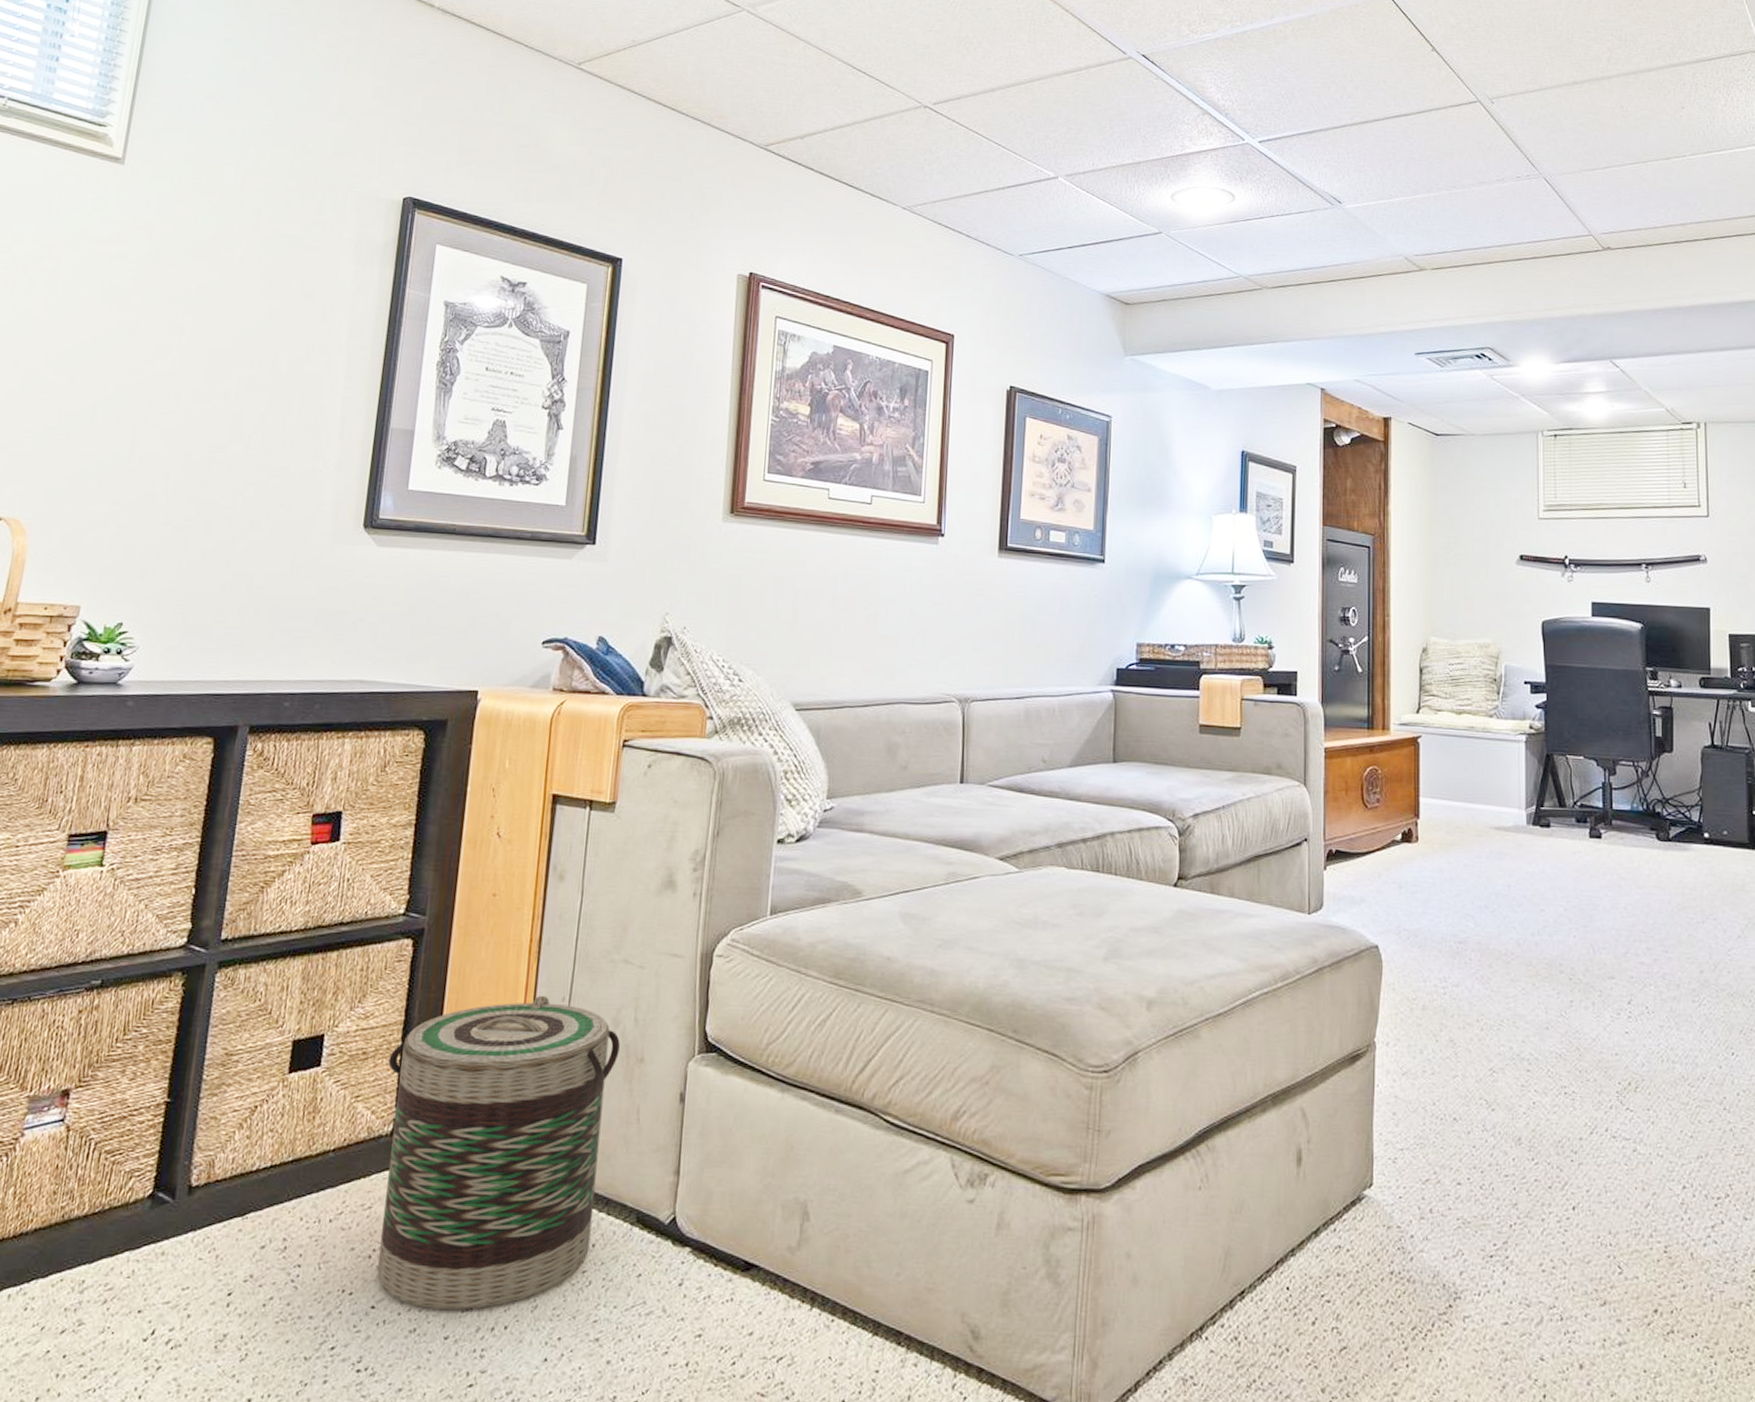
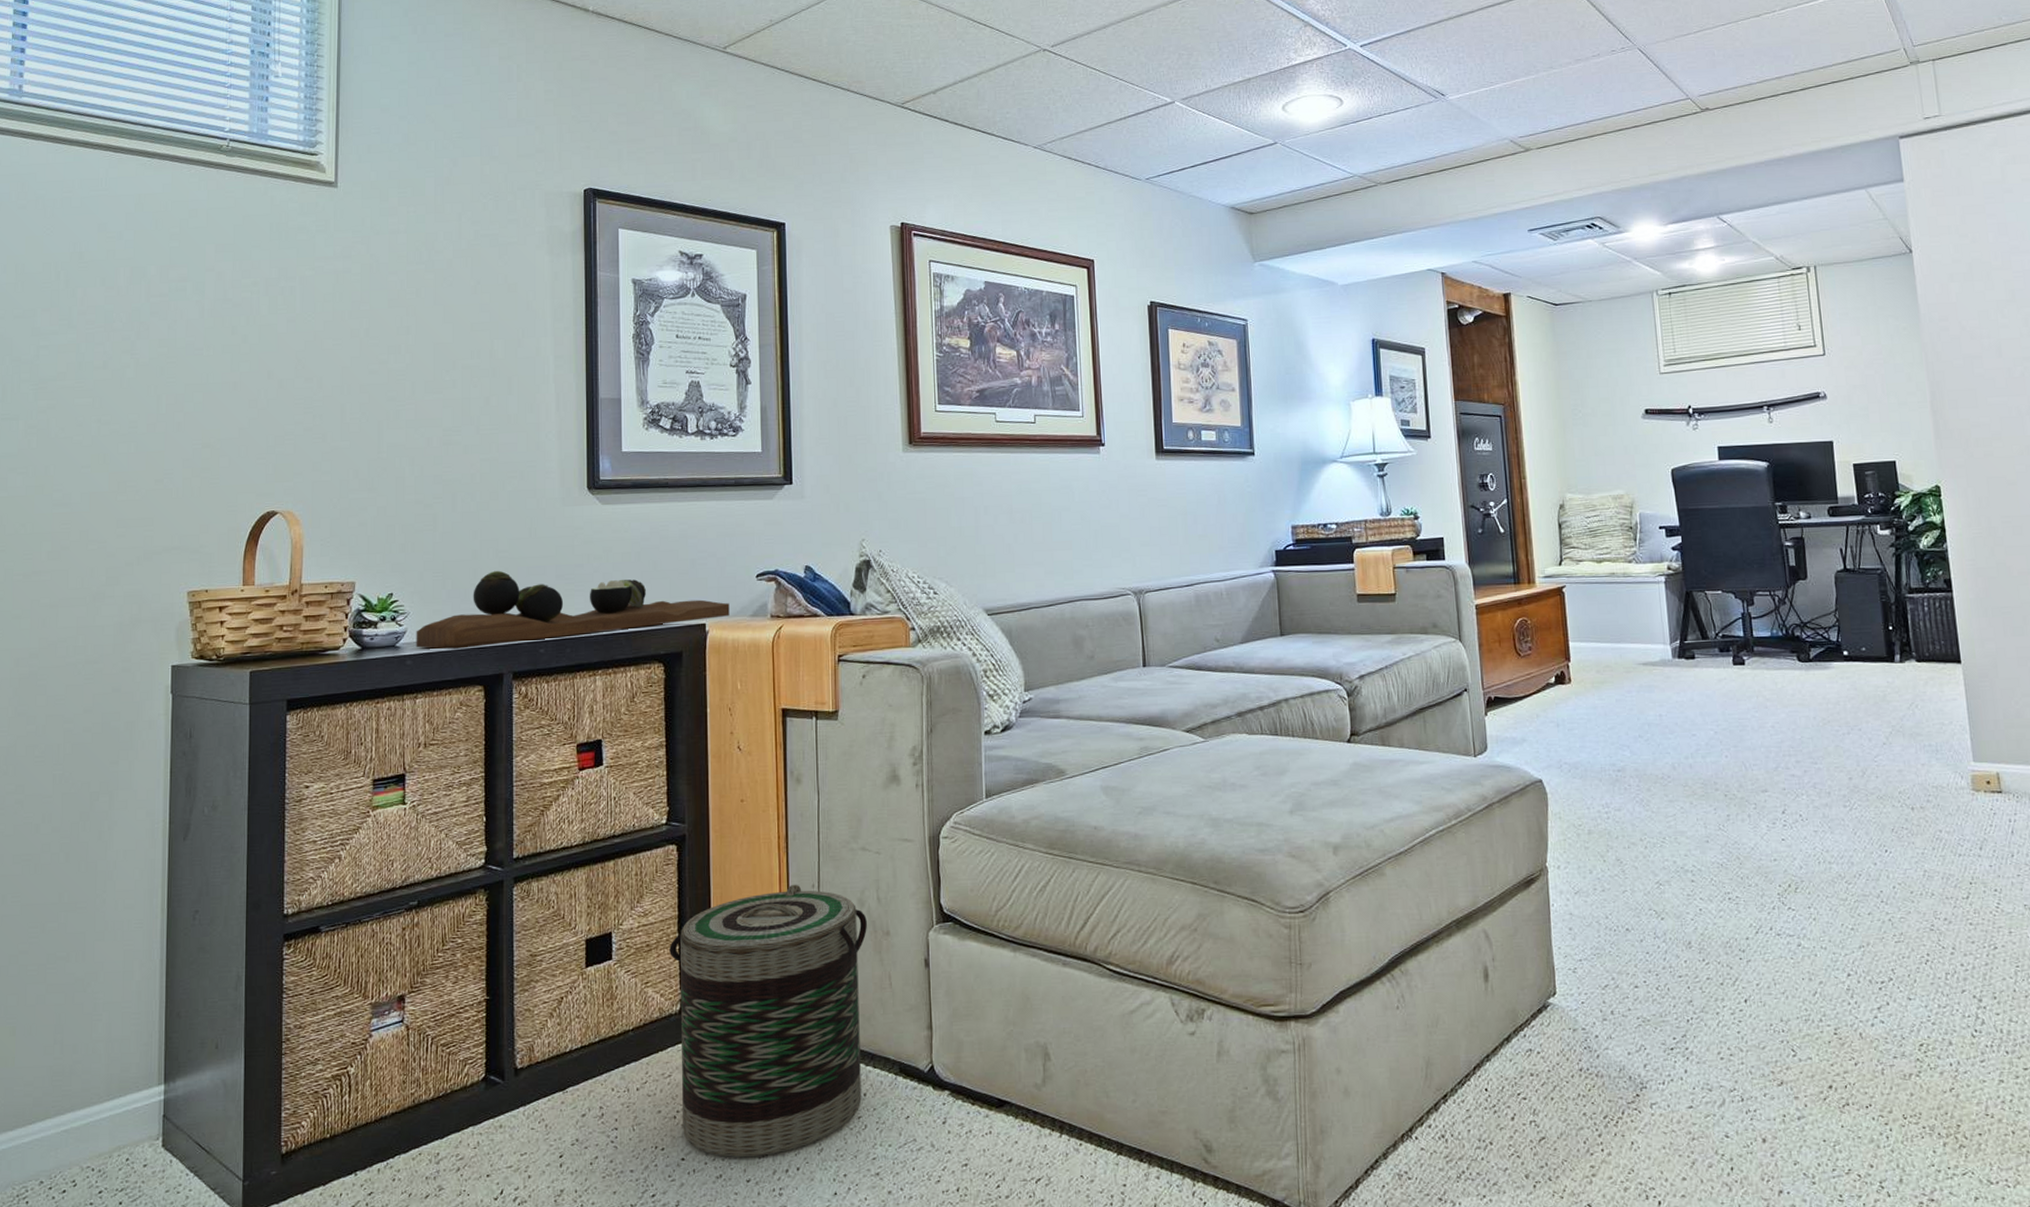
decorative tray: none [141,608,508,694] -> present [416,570,730,650]

